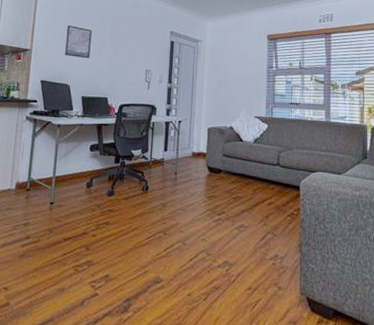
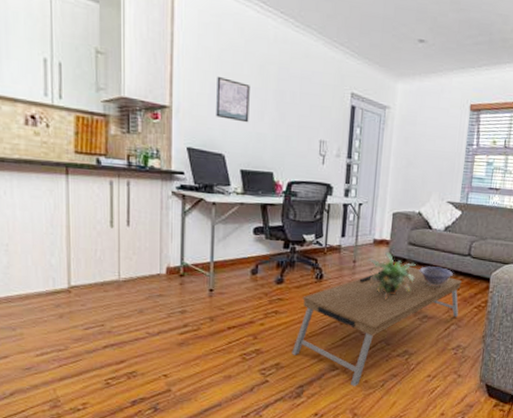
coffee table: none [120,175,274,300] -> present [292,264,462,386]
potted plant: none [187,163,231,210] -> present [367,251,417,301]
decorative bowl: none [234,176,265,195] -> present [419,266,453,286]

